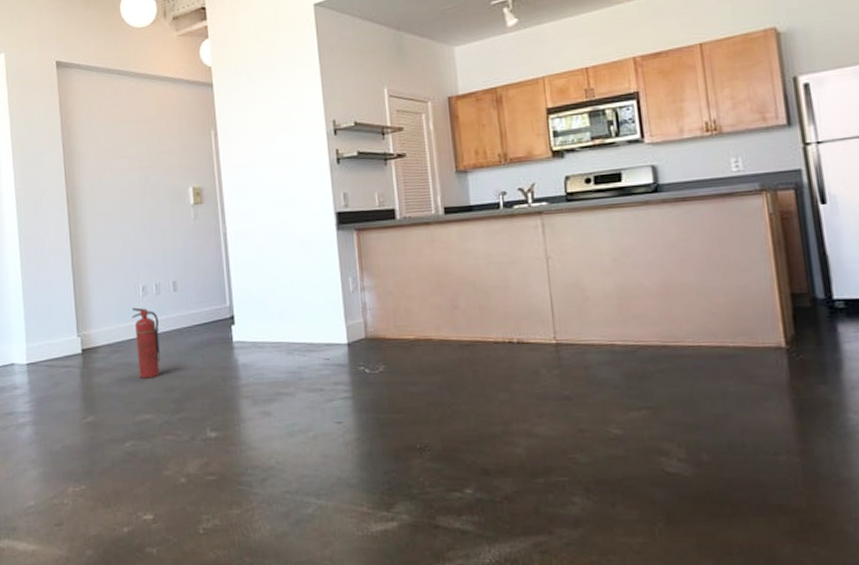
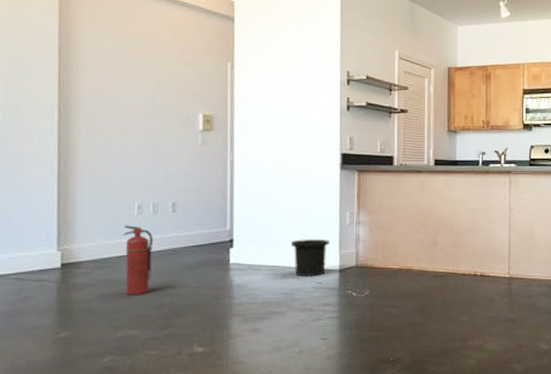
trash can: none [292,310,334,352] -> present [290,239,329,276]

